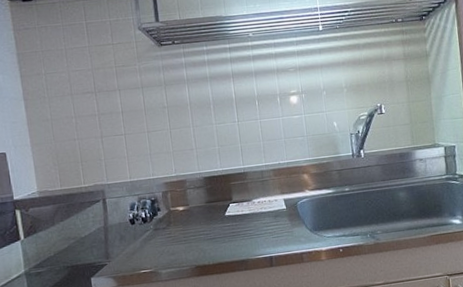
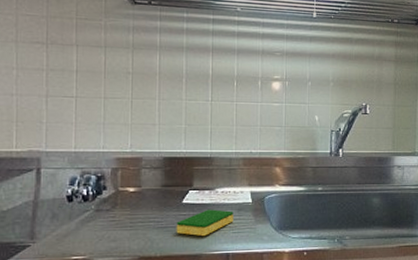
dish sponge: none [222,218,272,244] -> present [176,209,234,237]

